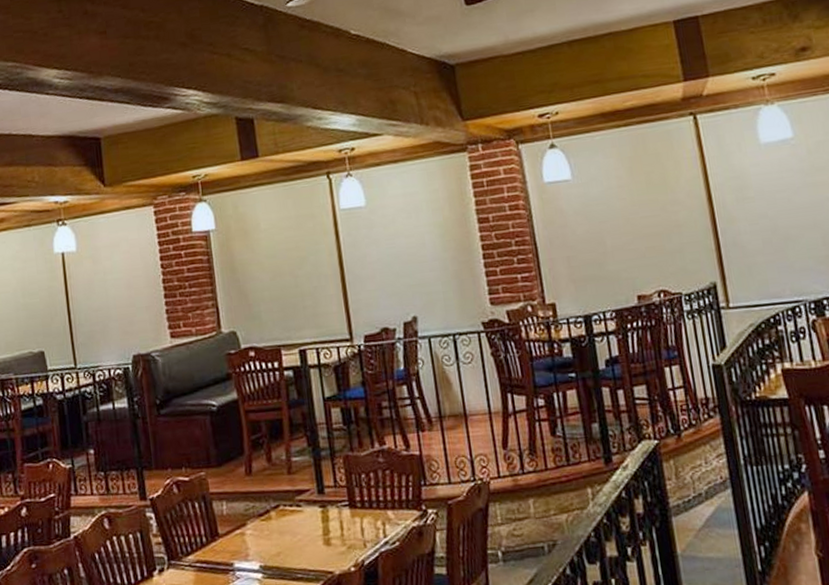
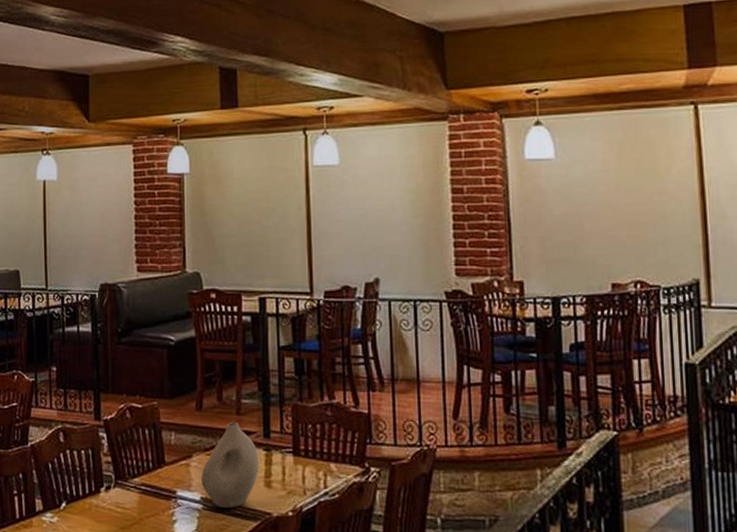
vase: none [258,482,317,574] -> present [201,422,259,508]

